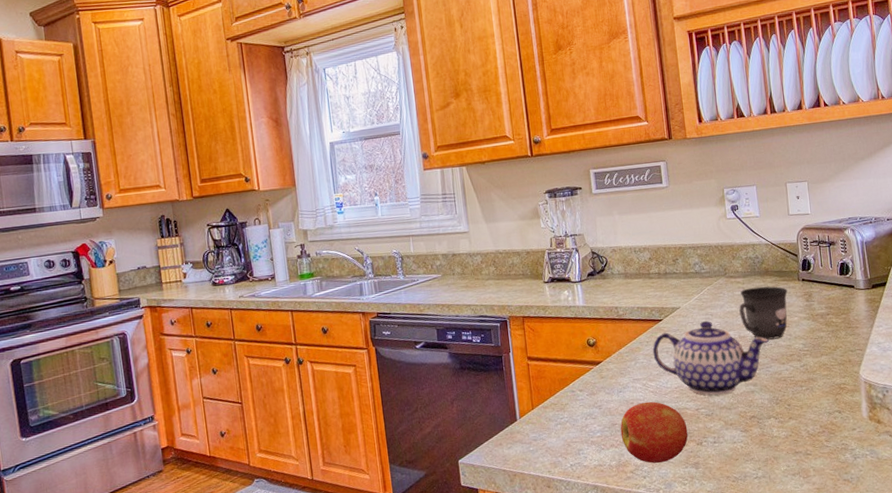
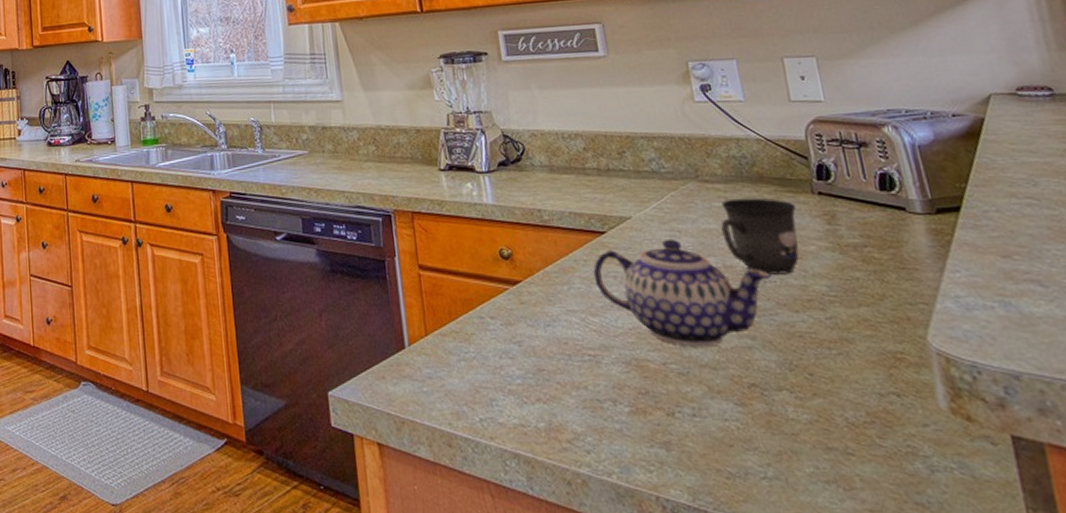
apple: present [620,401,688,464] -> none [549,344,653,435]

